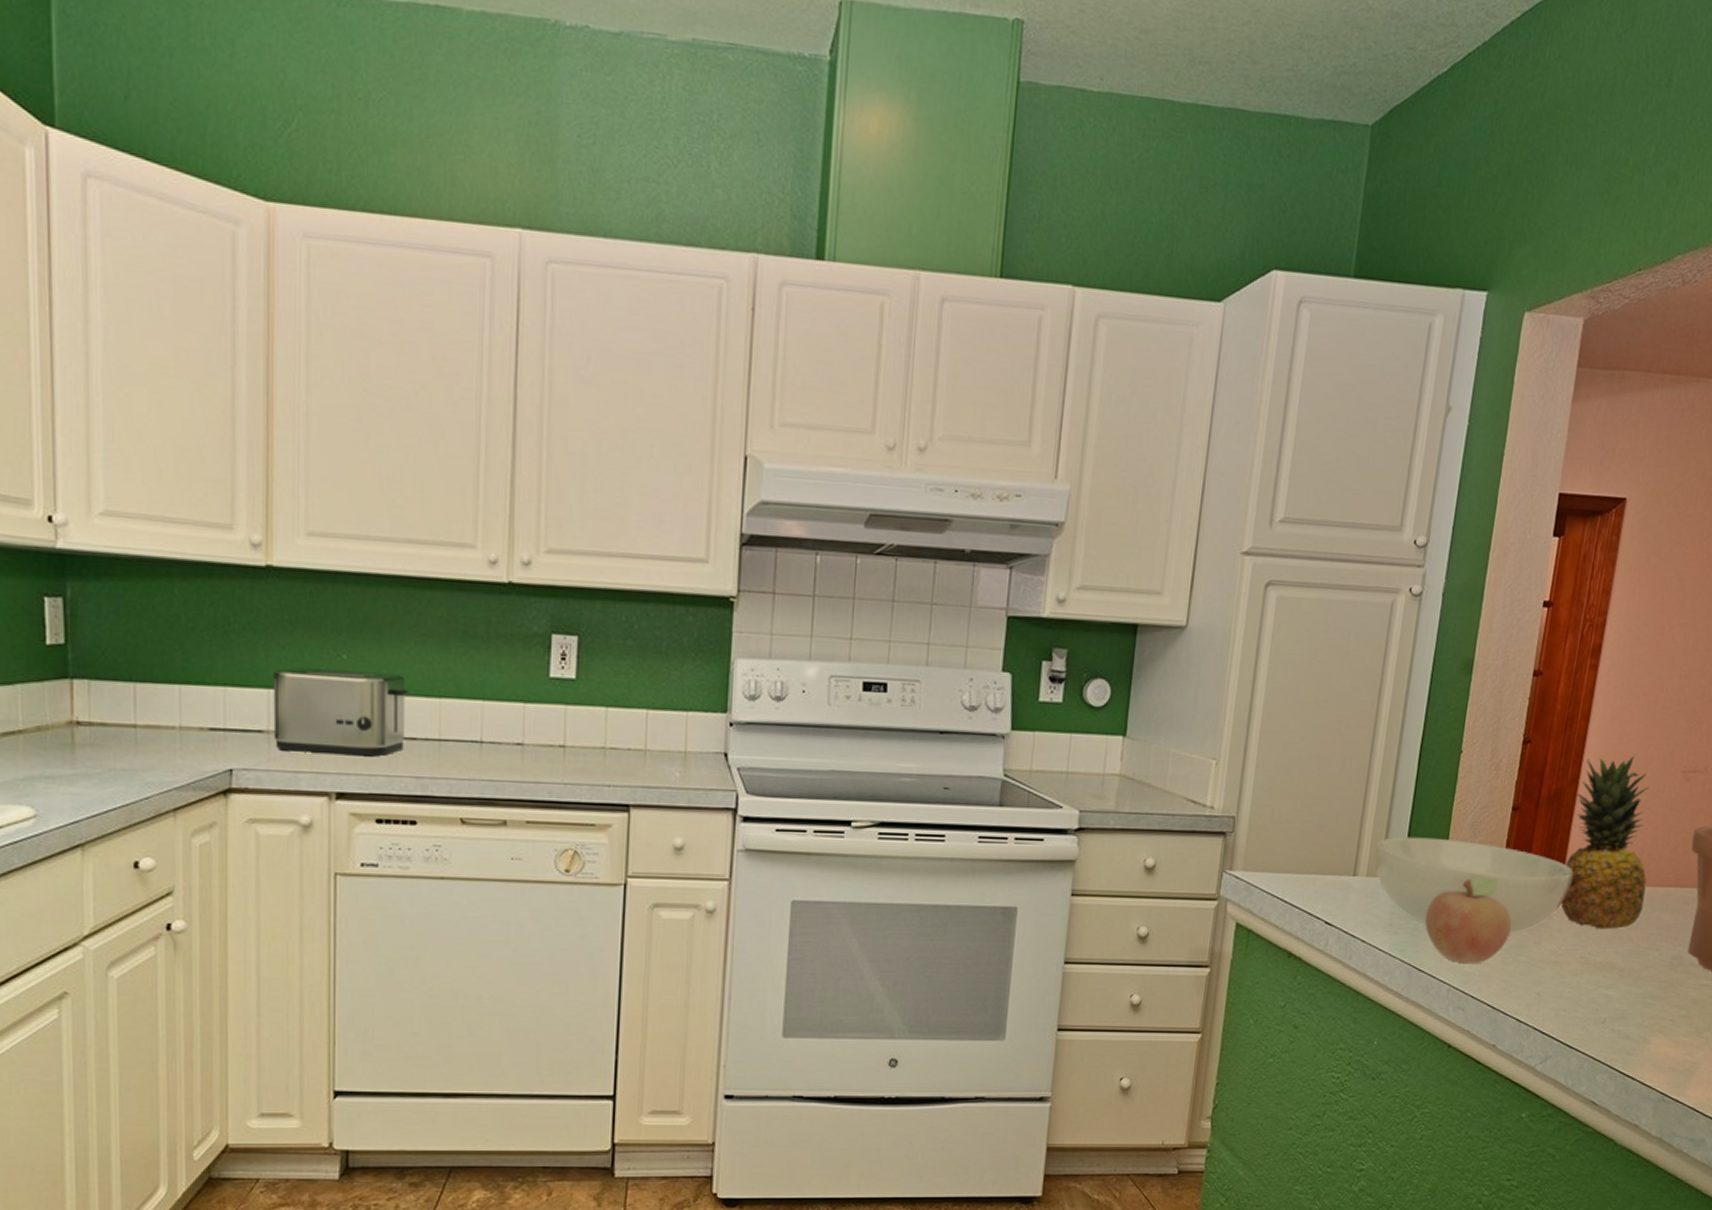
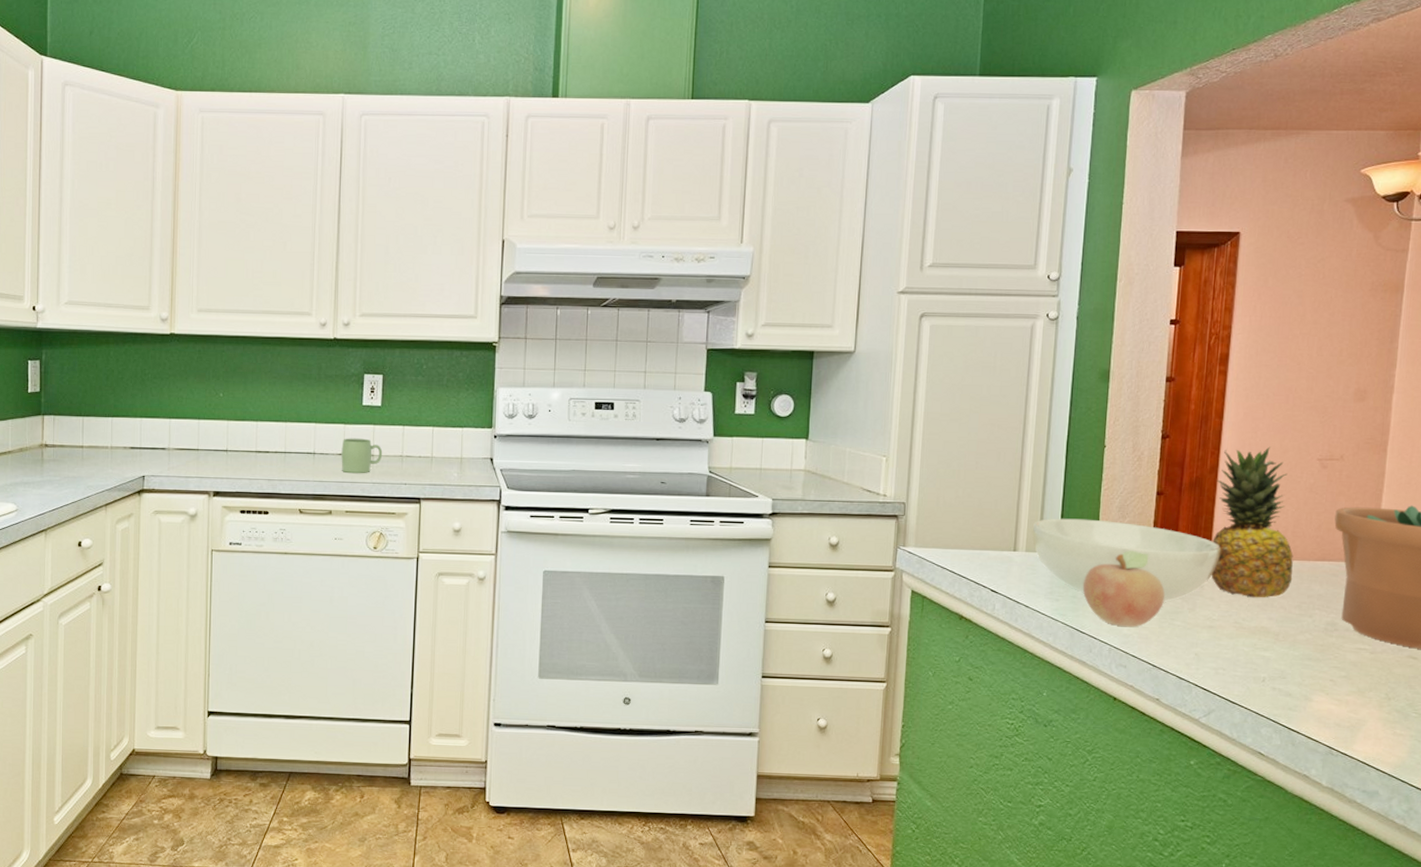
toaster: present [273,667,409,757] -> none [172,403,265,465]
mug: none [519,721,578,771] -> present [341,438,383,474]

